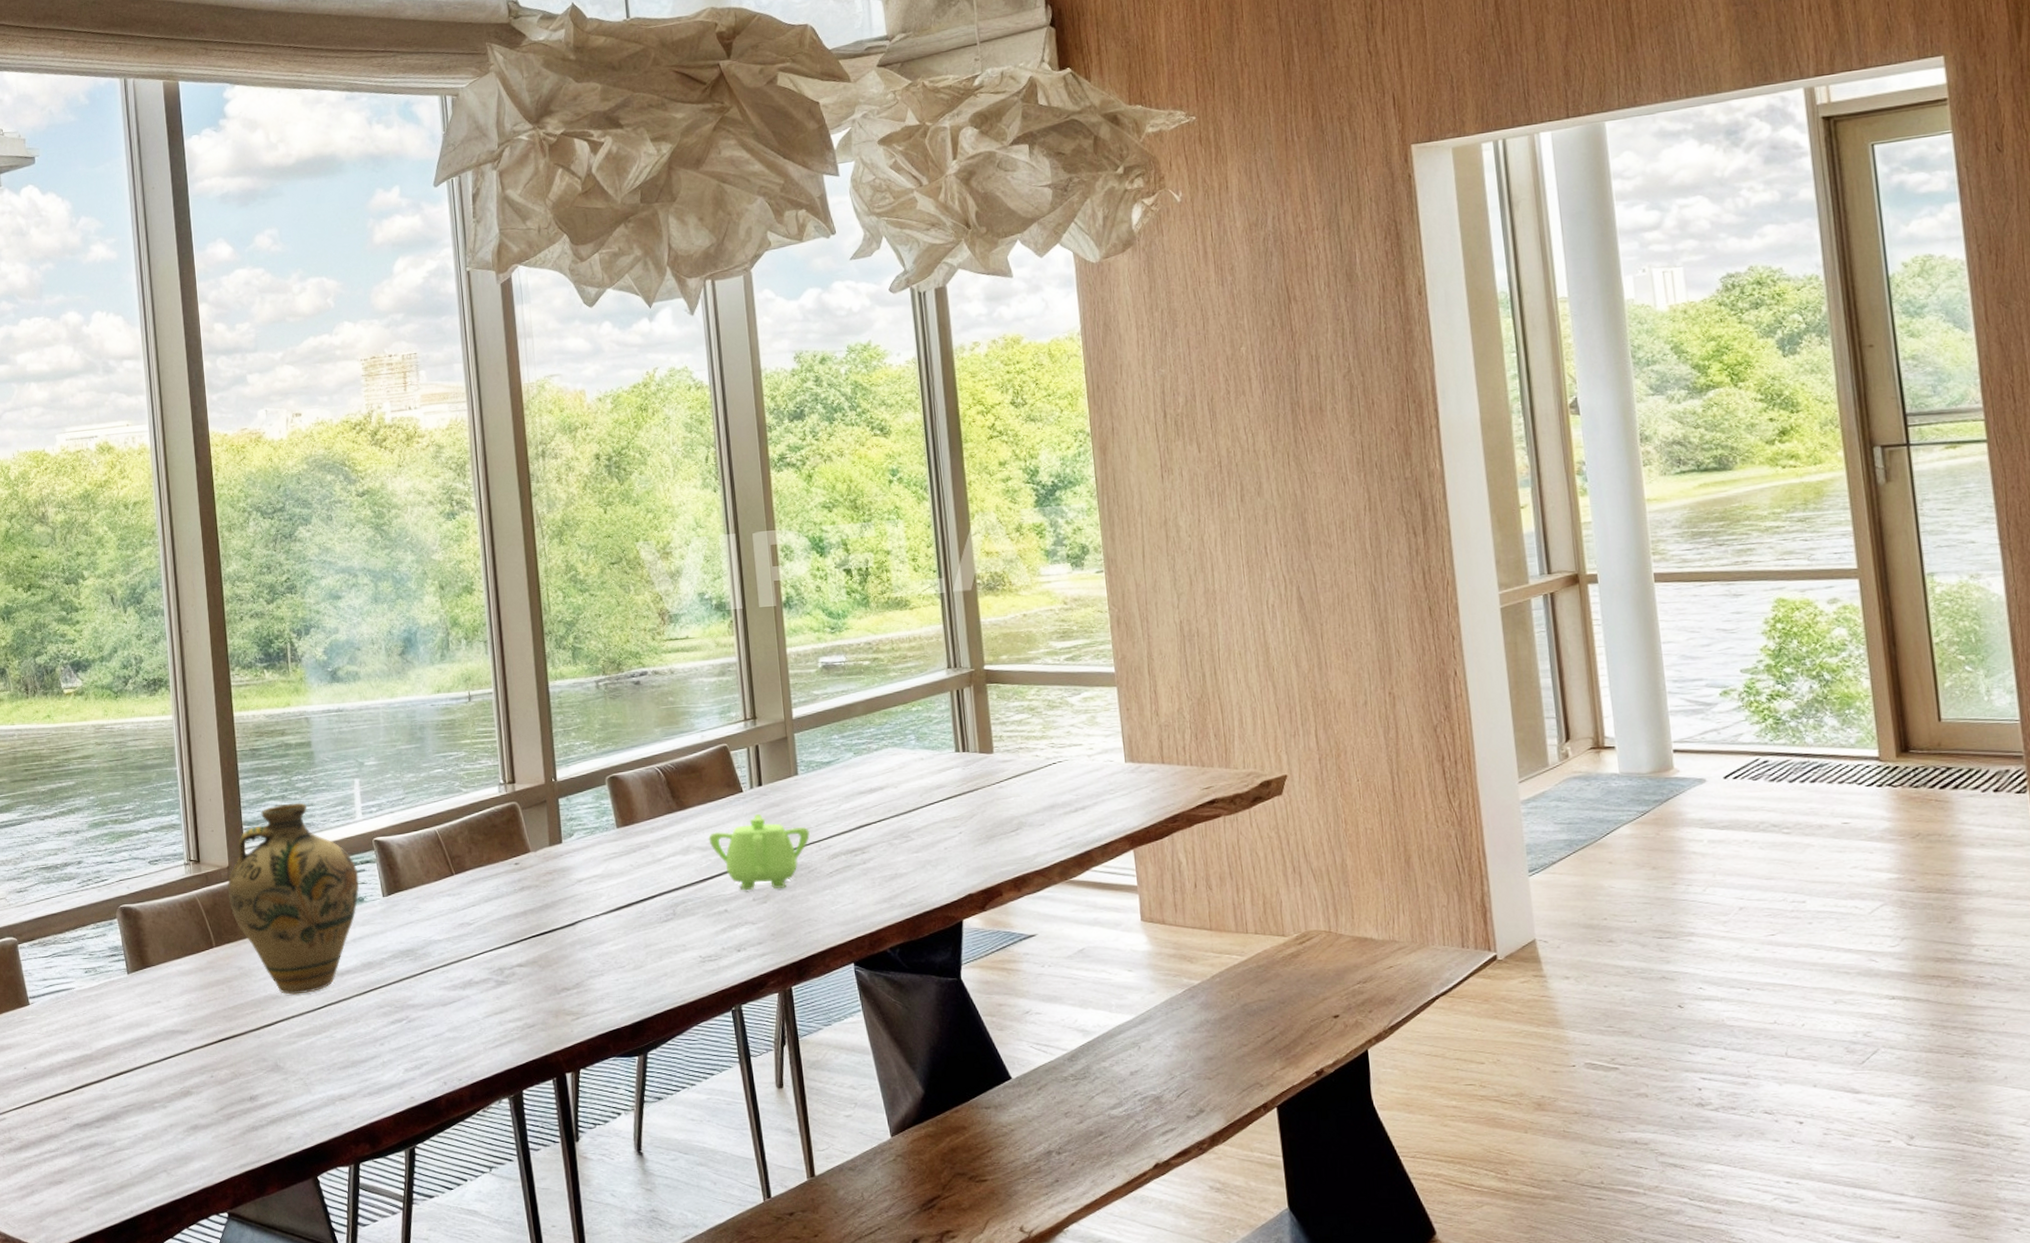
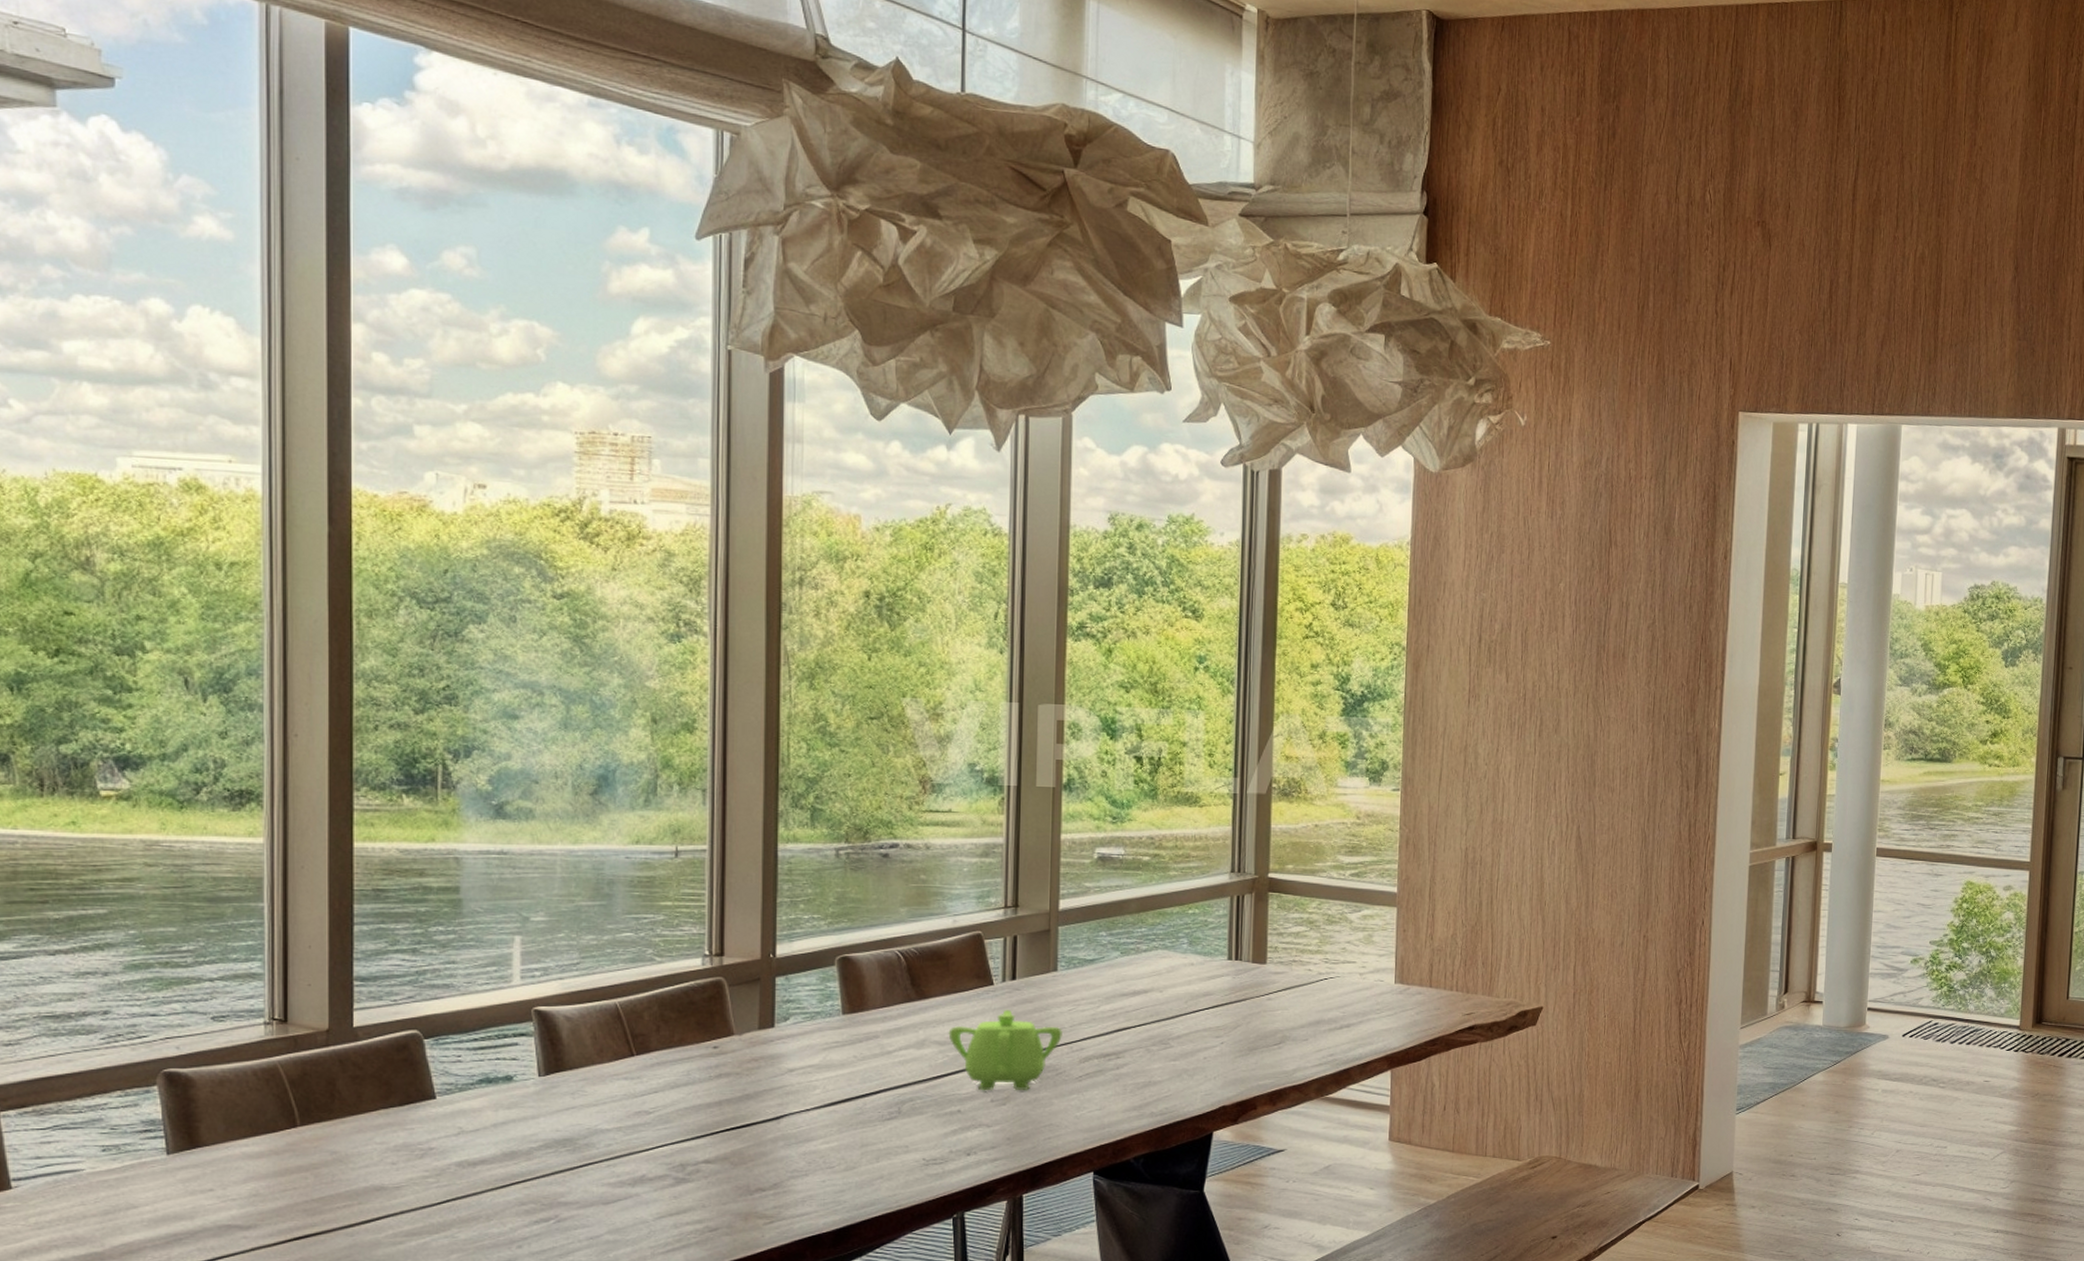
jug: present [227,802,360,995] -> none [324,958,509,1186]

